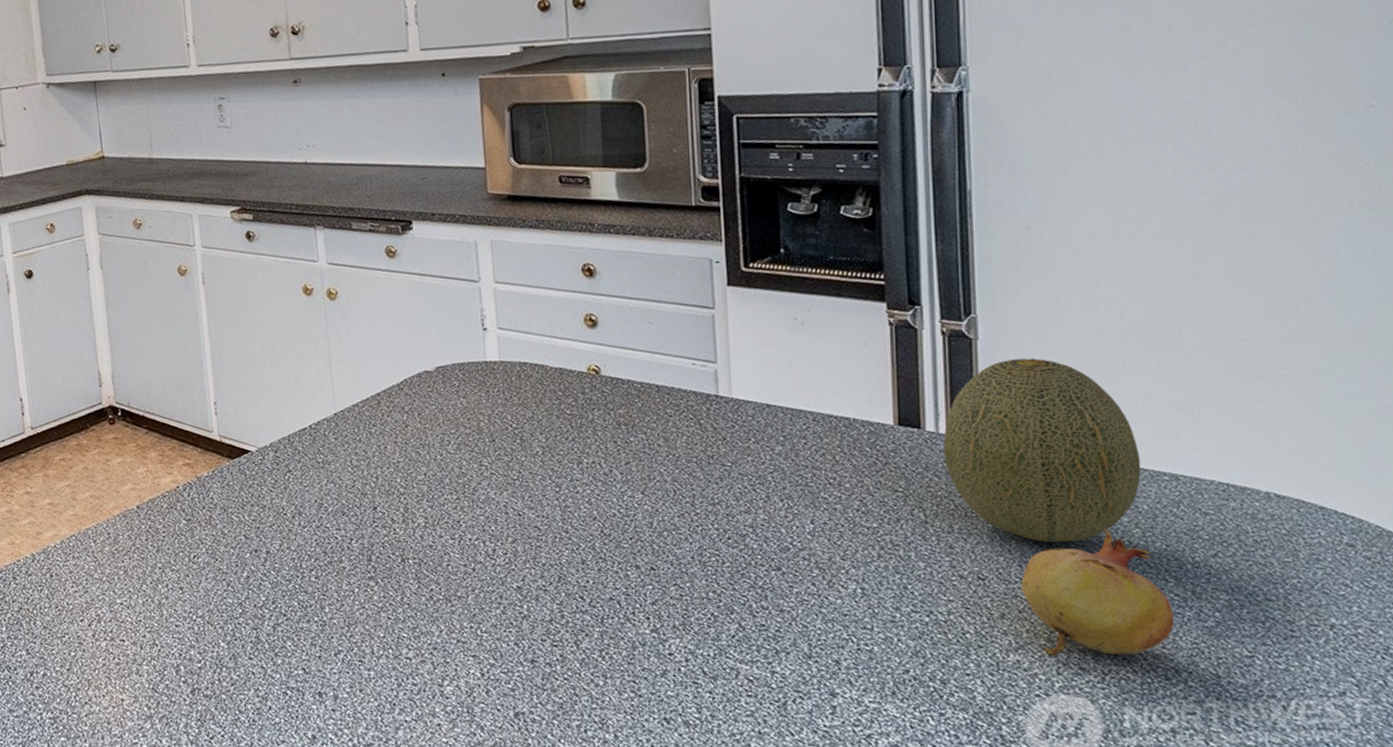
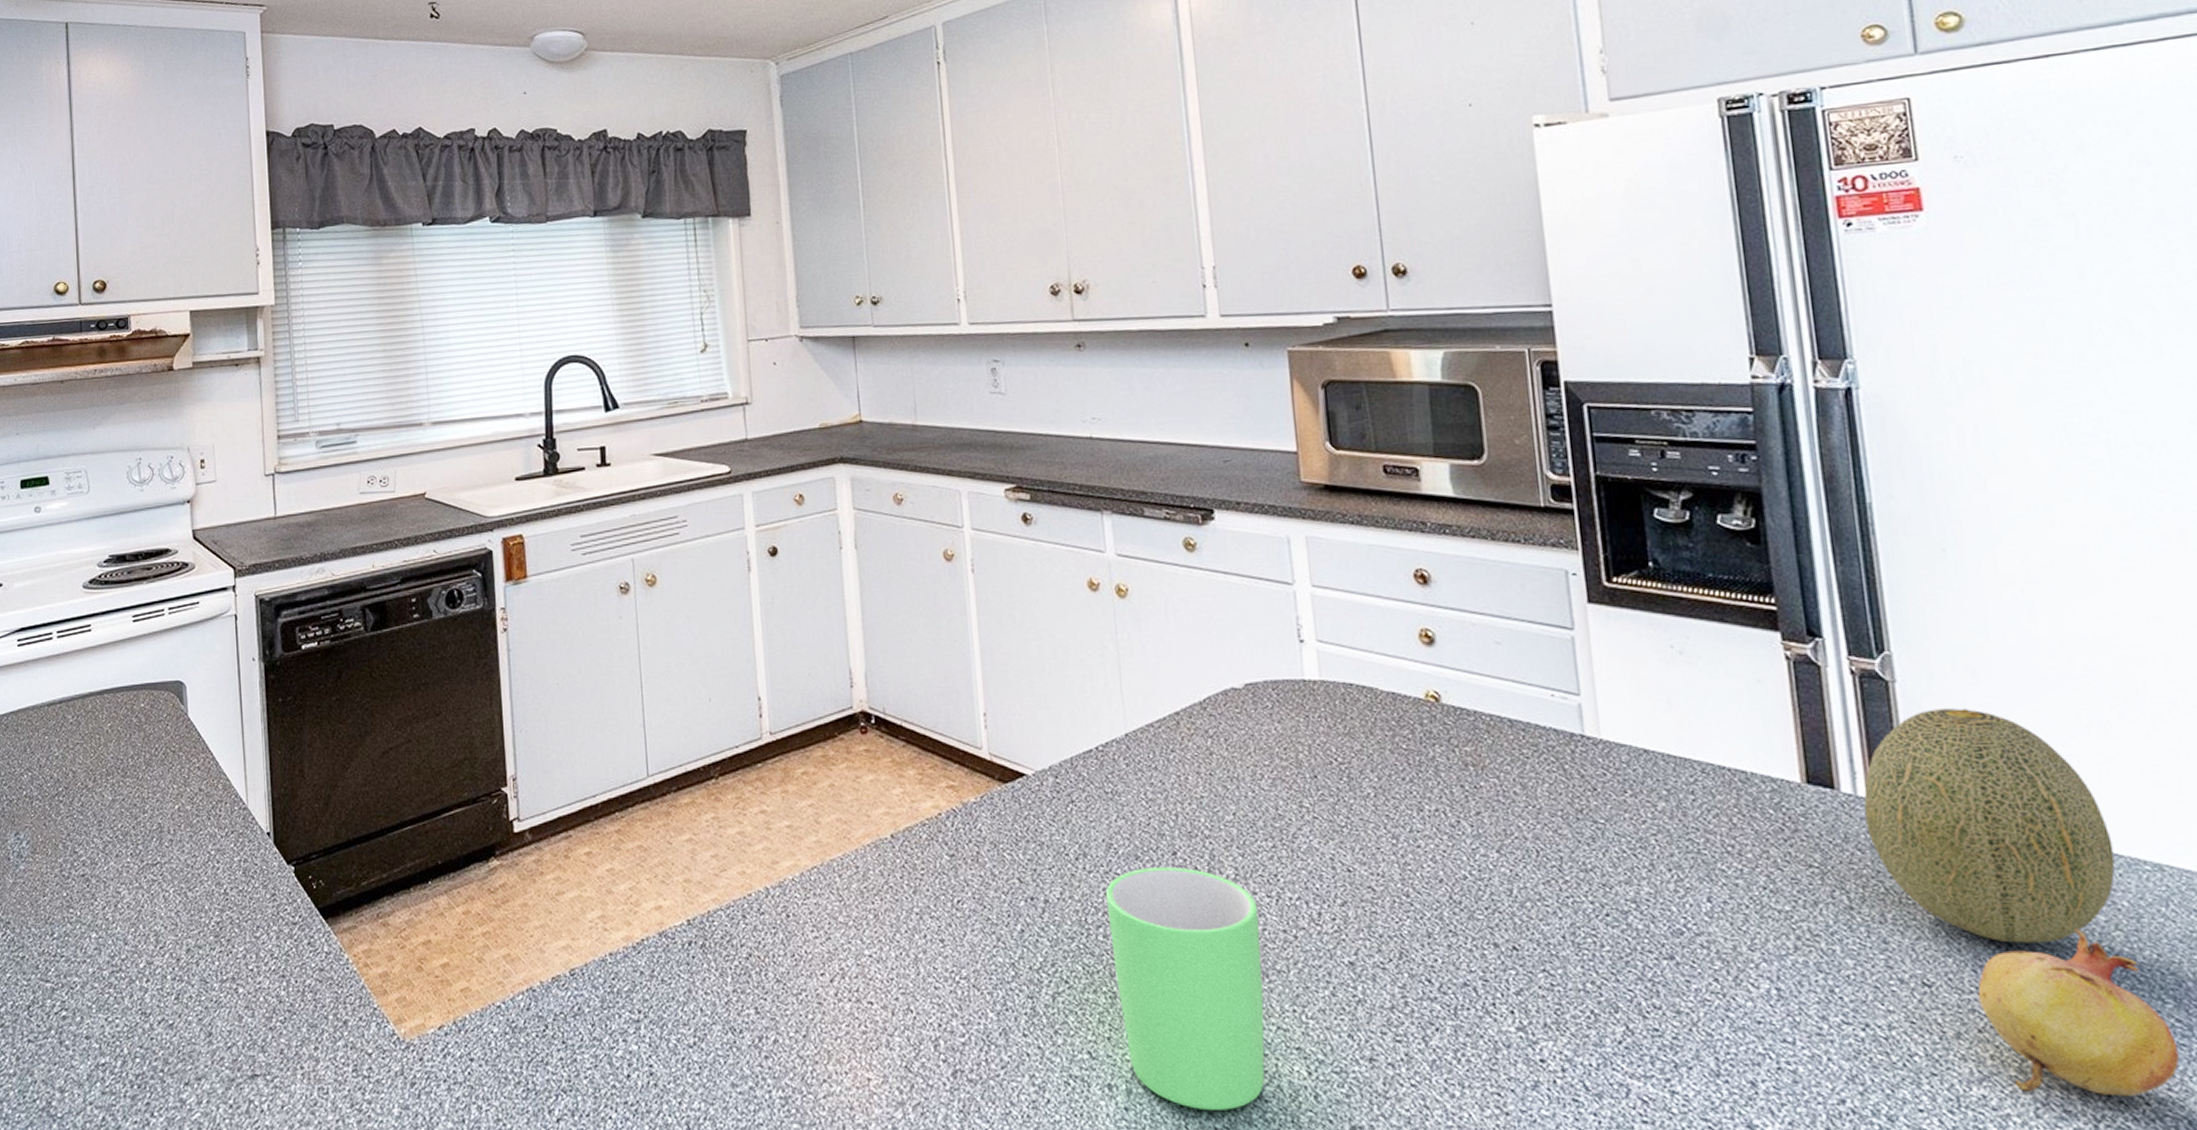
mug: none [317,519,447,707] -> present [1105,867,1265,1110]

